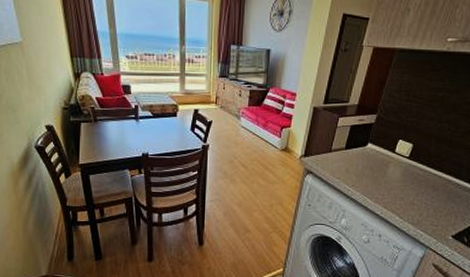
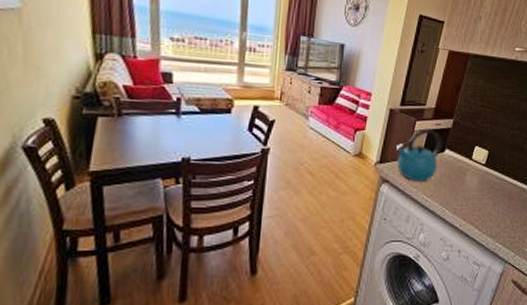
kettle: none [319,124,365,173] -> present [395,128,442,182]

